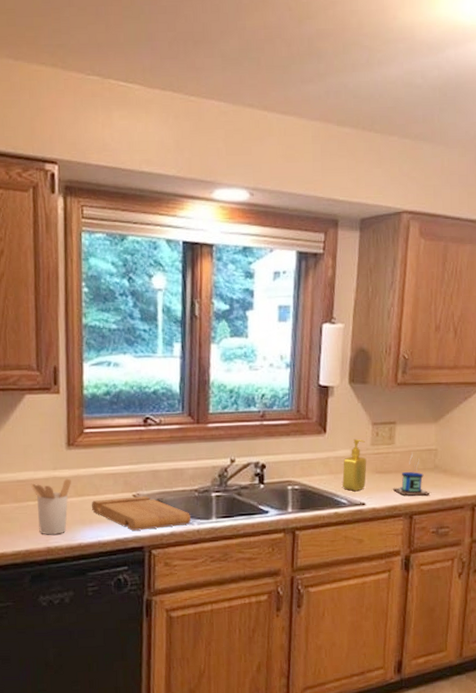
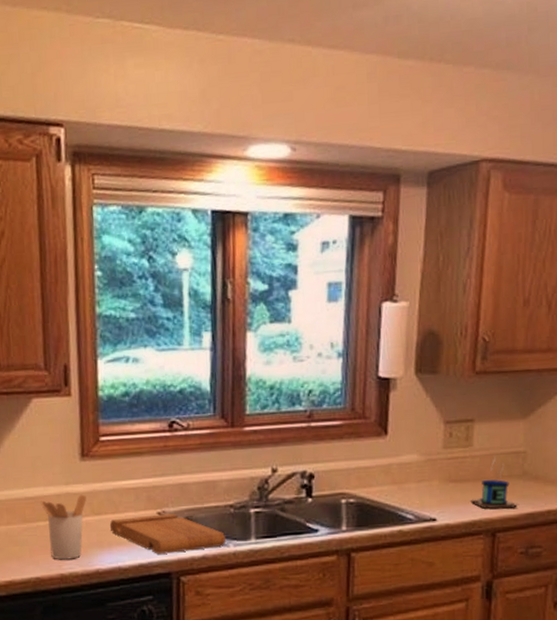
soap dispenser: present [342,439,367,492] -> none [408,441,438,505]

